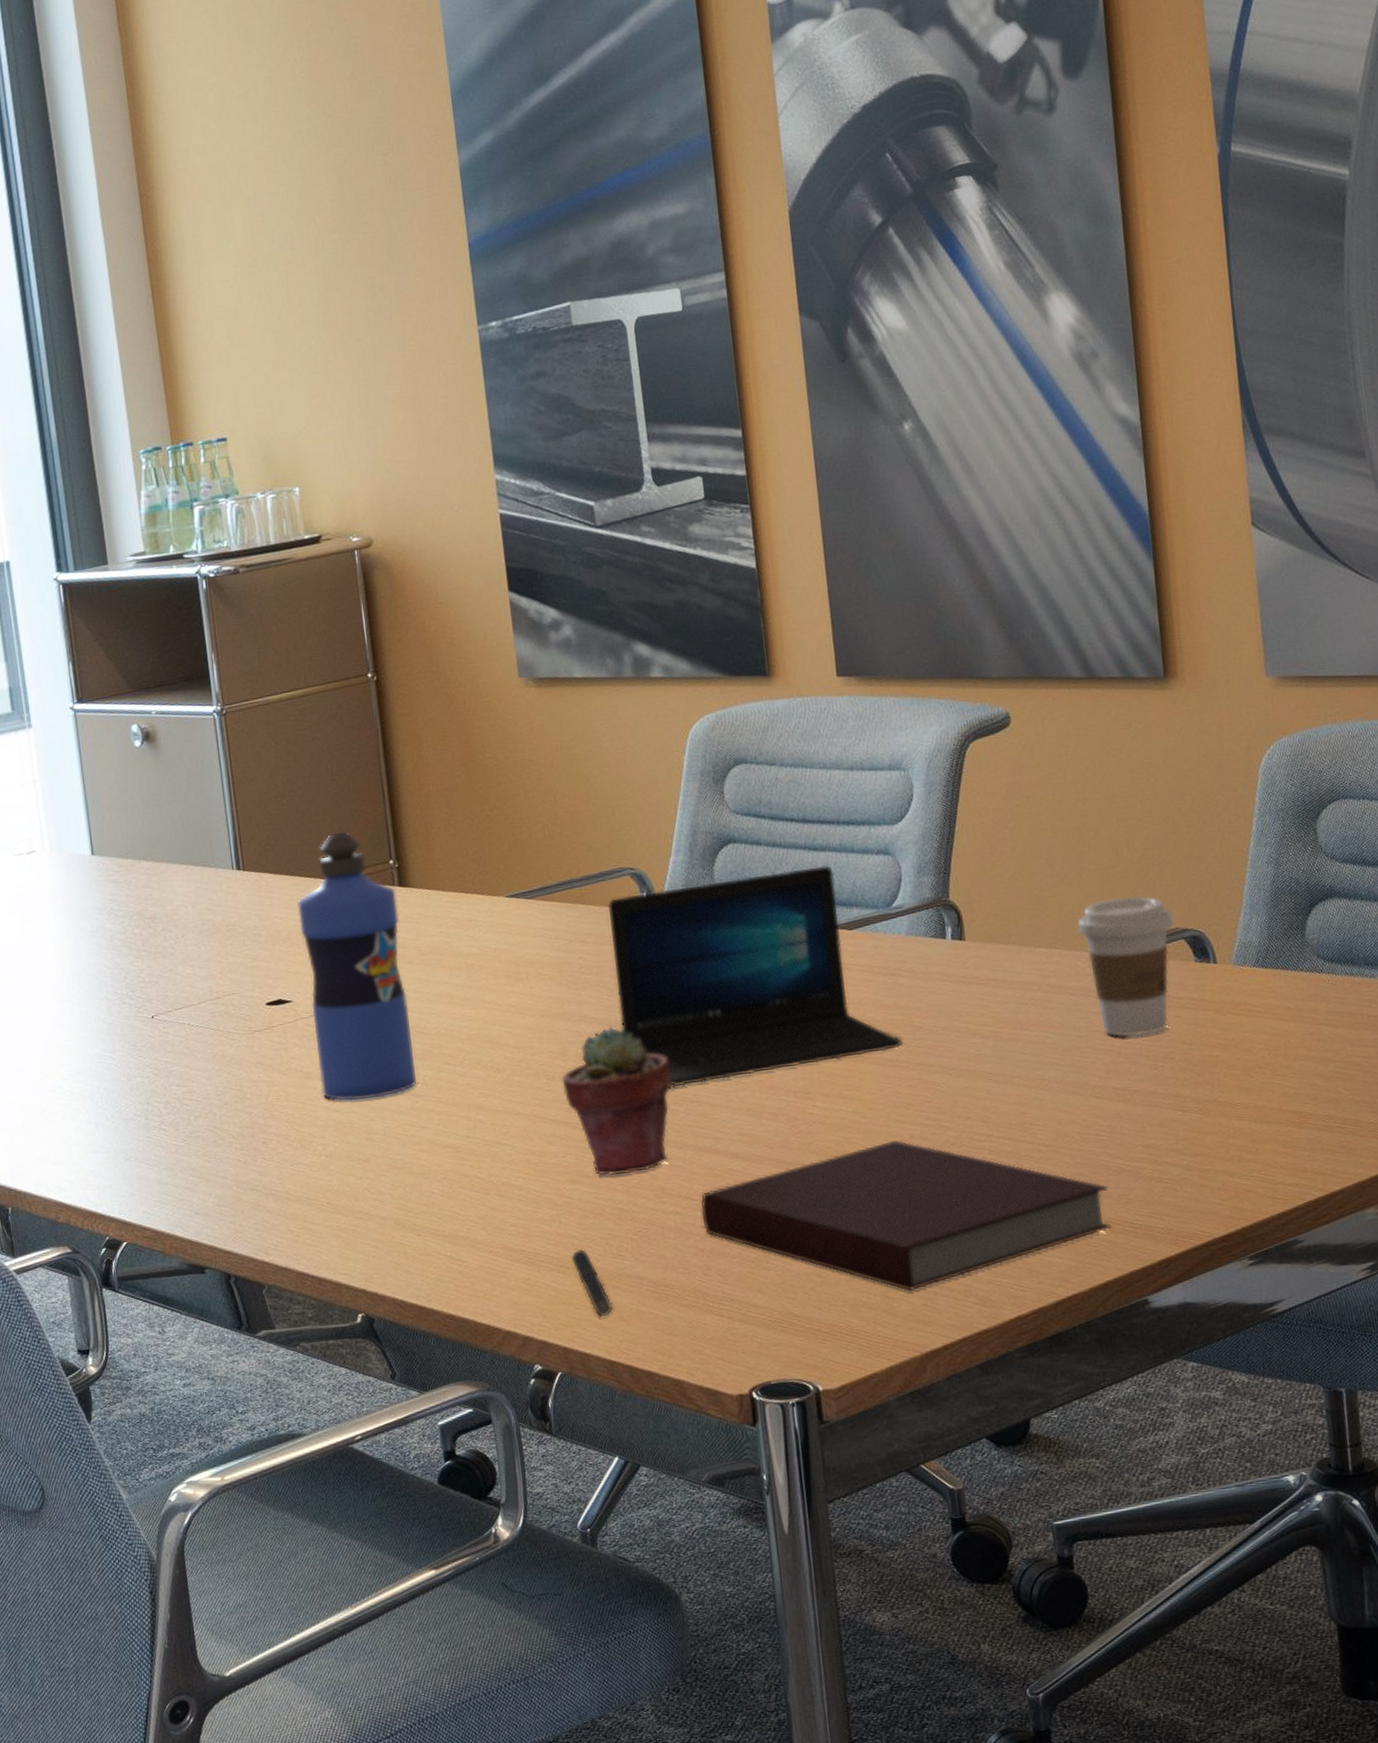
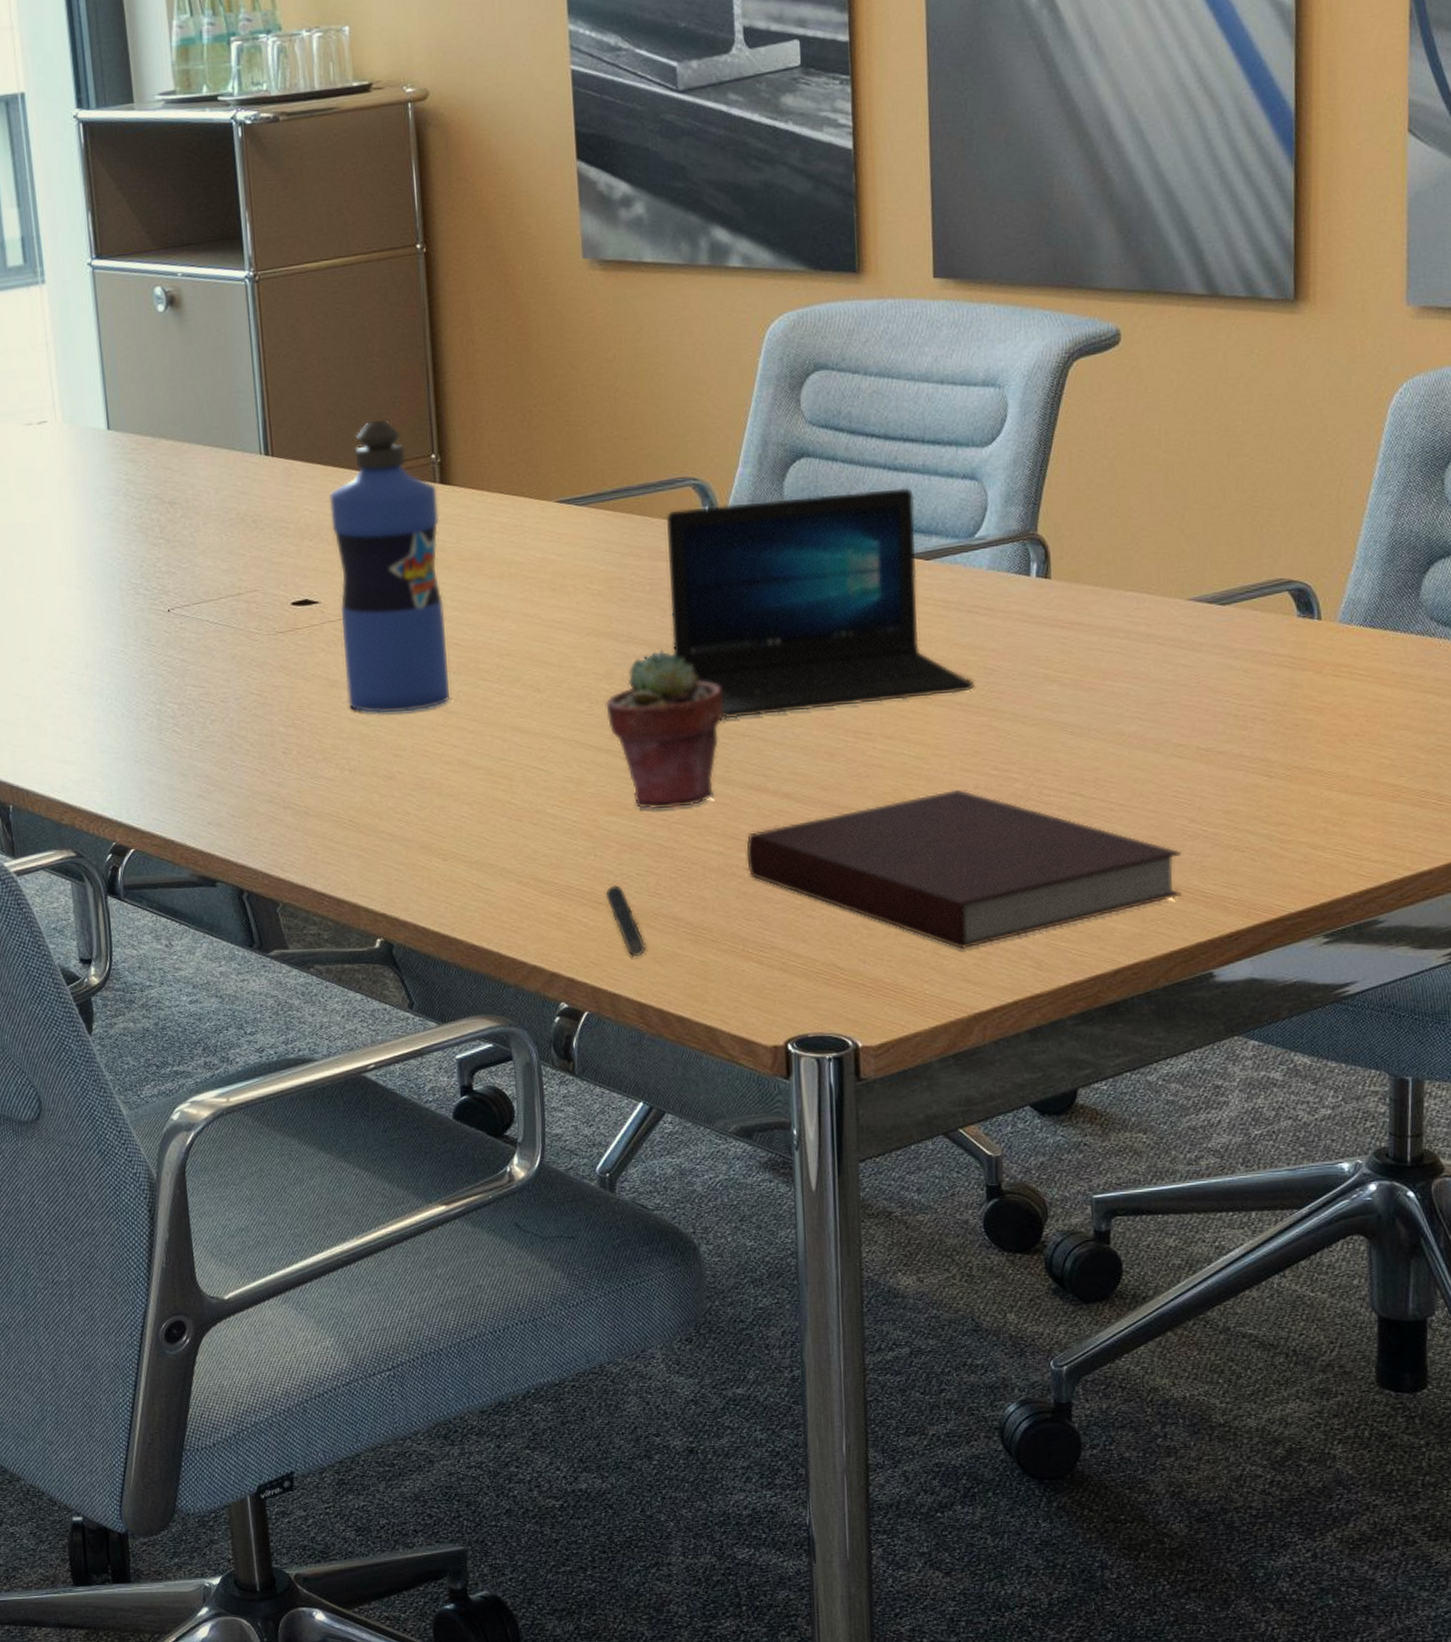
coffee cup: present [1077,896,1174,1038] -> none [1174,541,1279,694]

